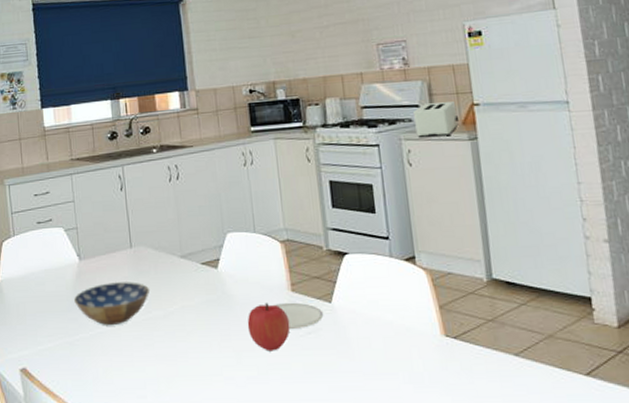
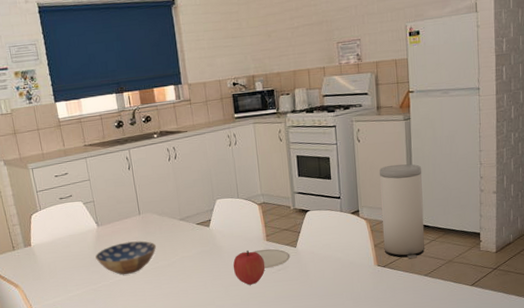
toaster: present [413,100,460,139] -> none [363,89,398,120]
pedal bin: none [440,196,512,328] -> present [380,164,425,258]

